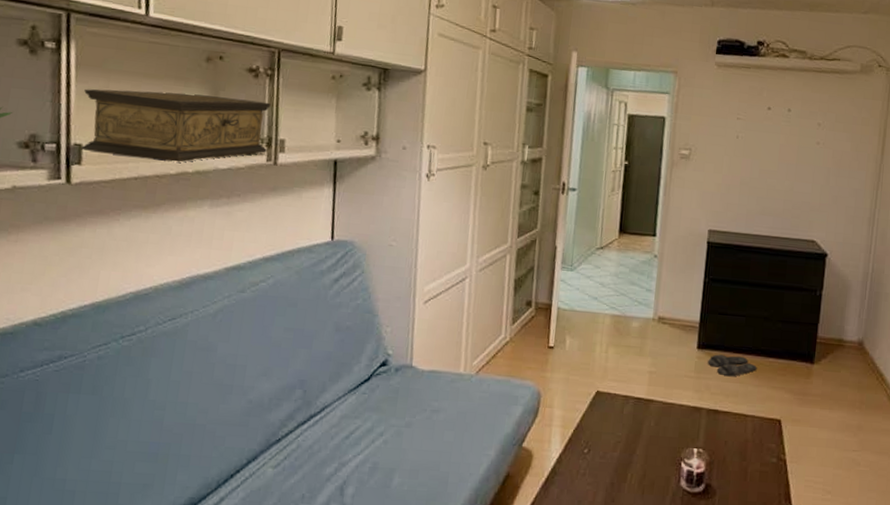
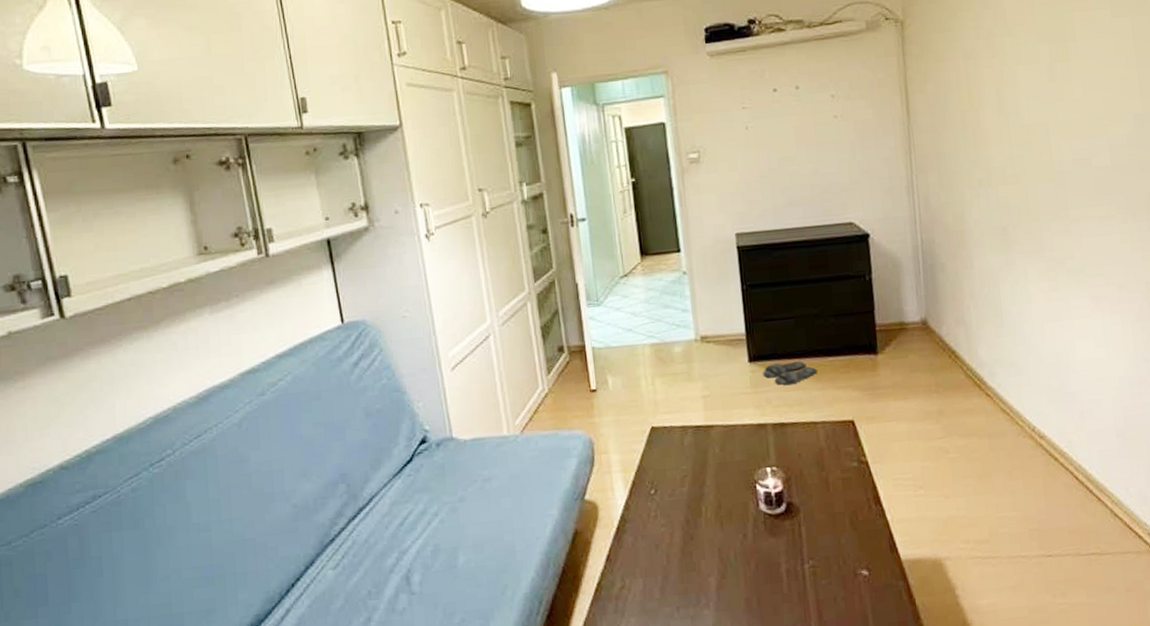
decorative box: present [80,89,271,163] -> none [57,193,256,281]

